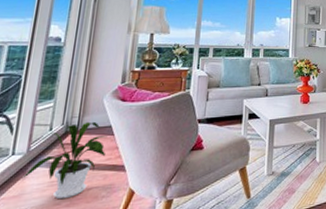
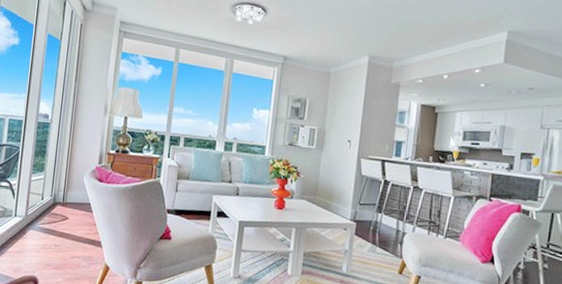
house plant: present [22,121,107,200] -> none [23,196,87,262]

